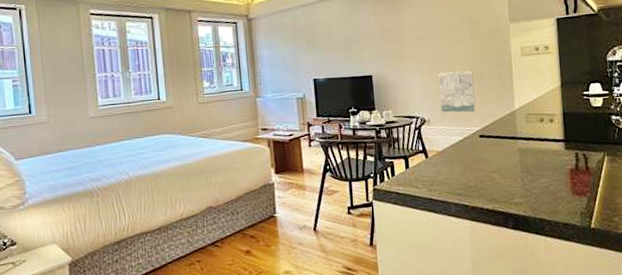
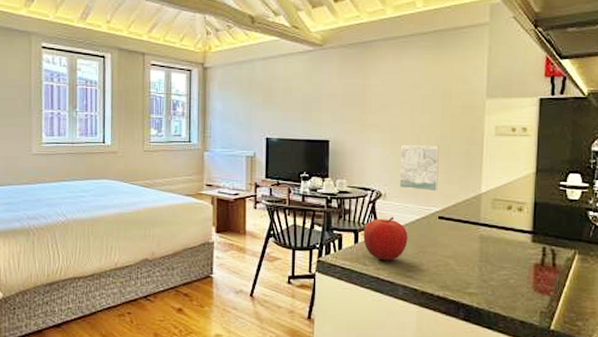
fruit: none [412,140,454,182] -> present [363,217,408,261]

